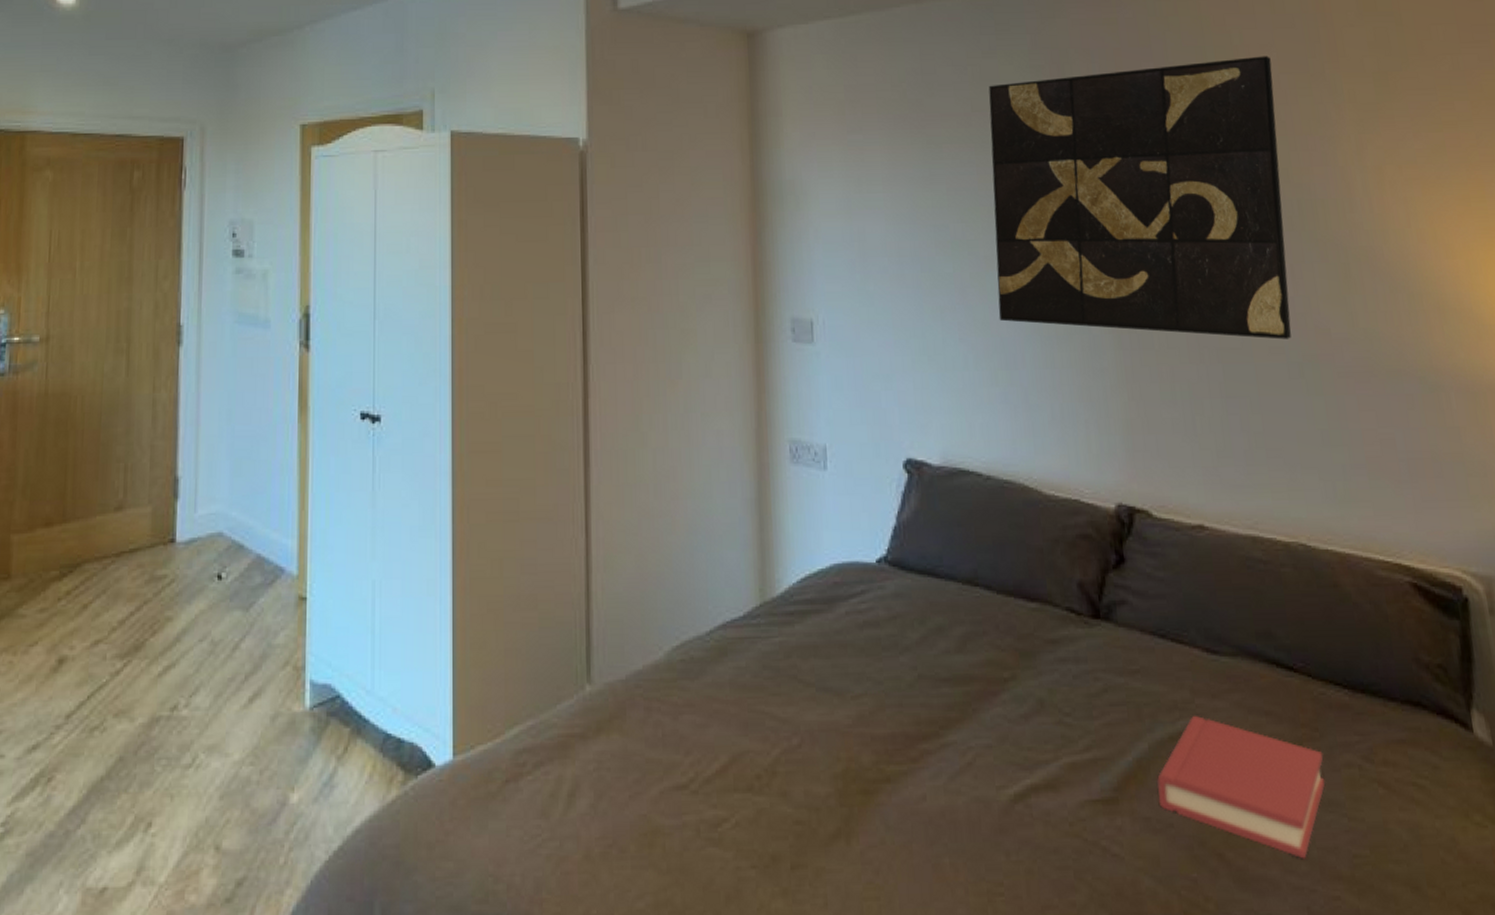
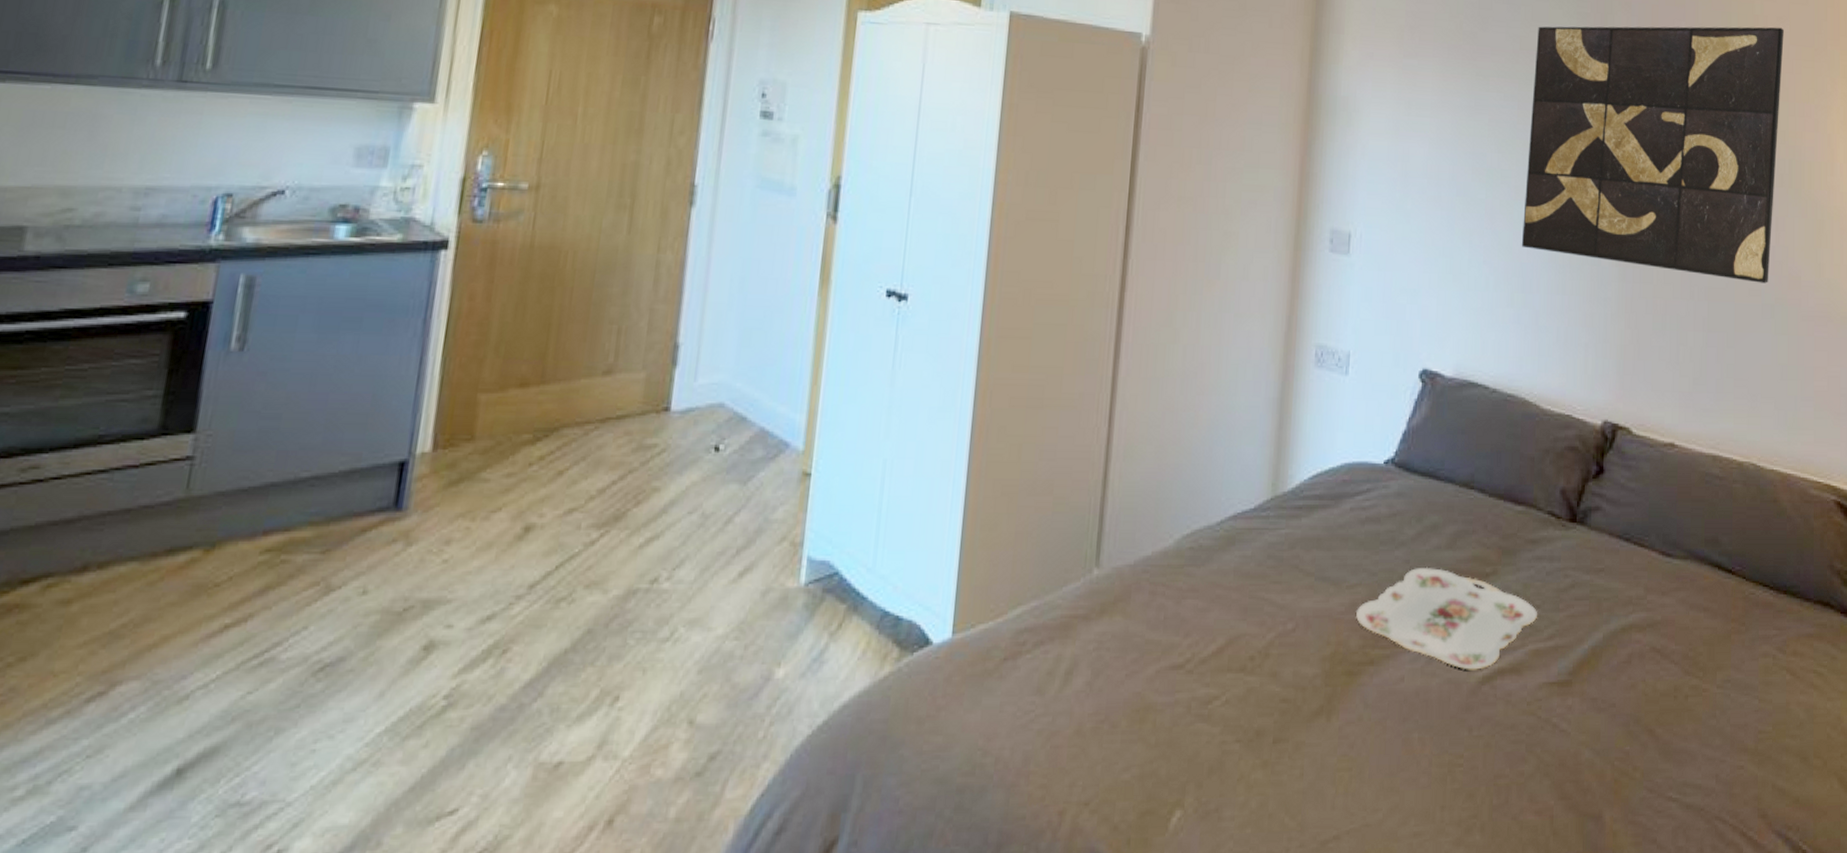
serving tray: none [864,673,1070,787] -> present [1355,567,1538,670]
hardback book: present [1157,715,1326,859] -> none [1605,609,1746,735]

